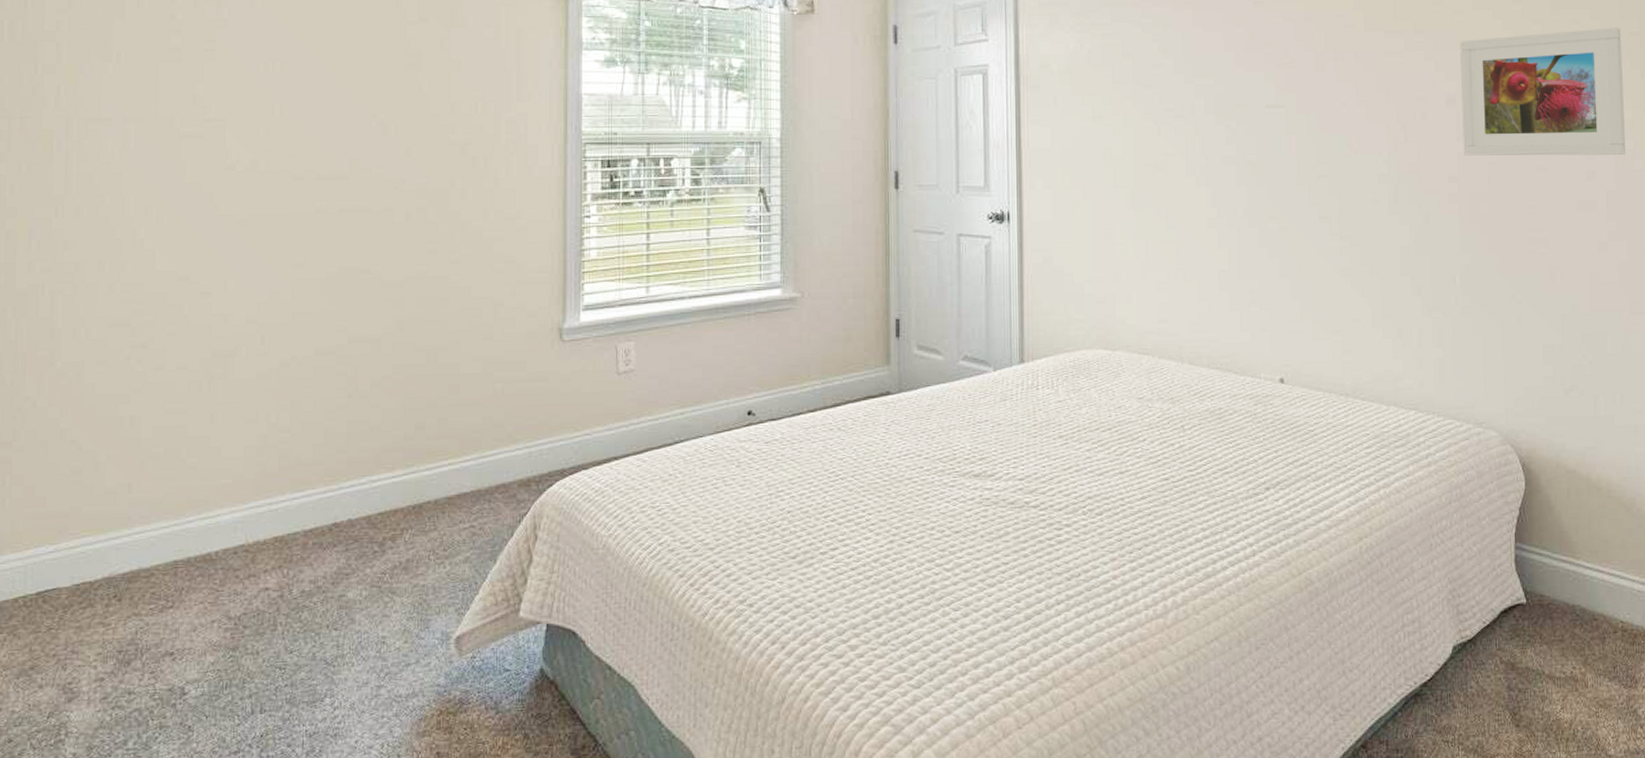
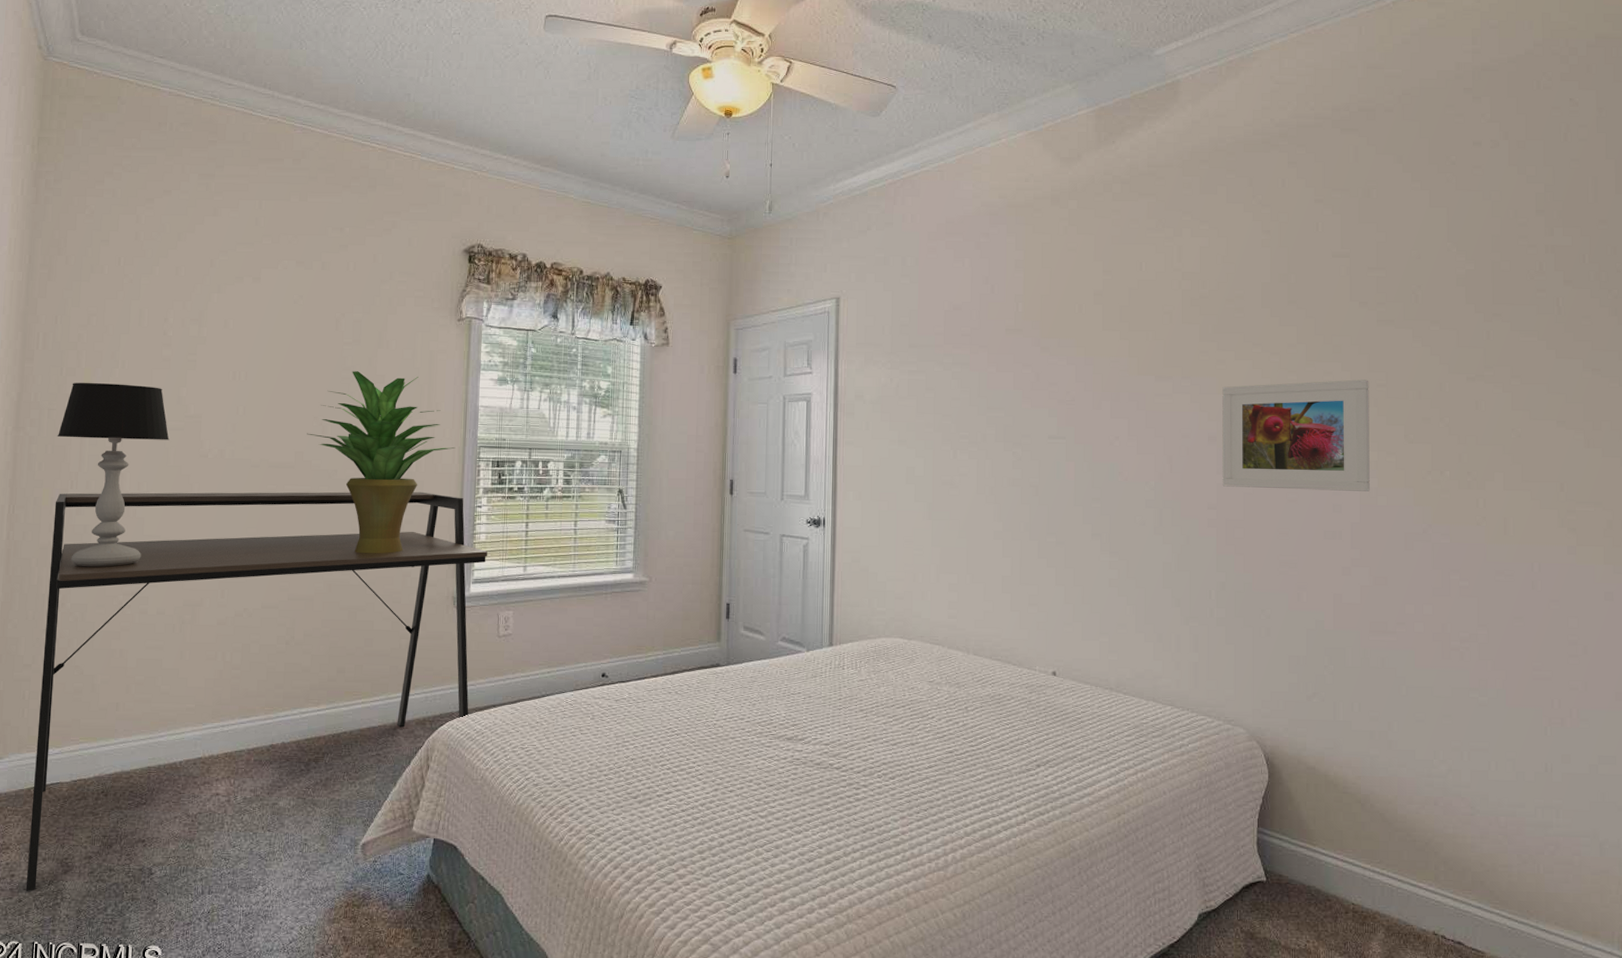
desk: none [17,201,600,729] -> present [25,491,487,892]
table lamp: none [33,81,184,315] -> present [57,382,169,568]
potted plant: none [364,56,555,281] -> present [307,371,456,554]

